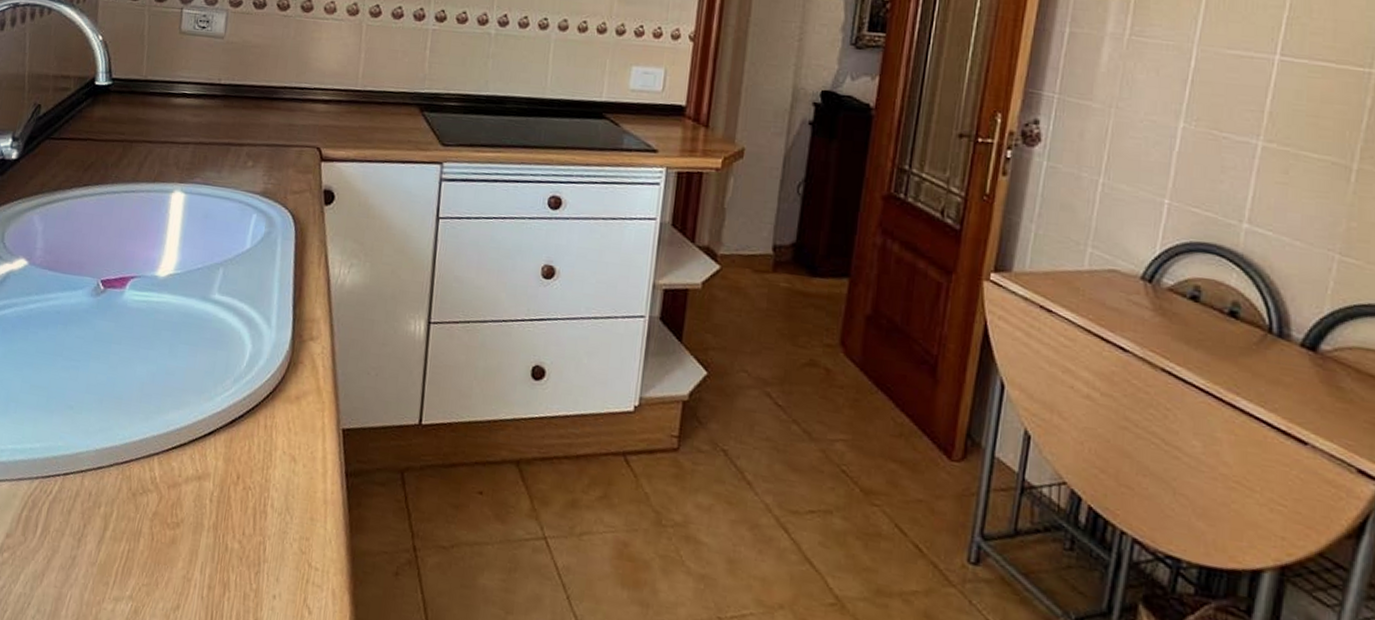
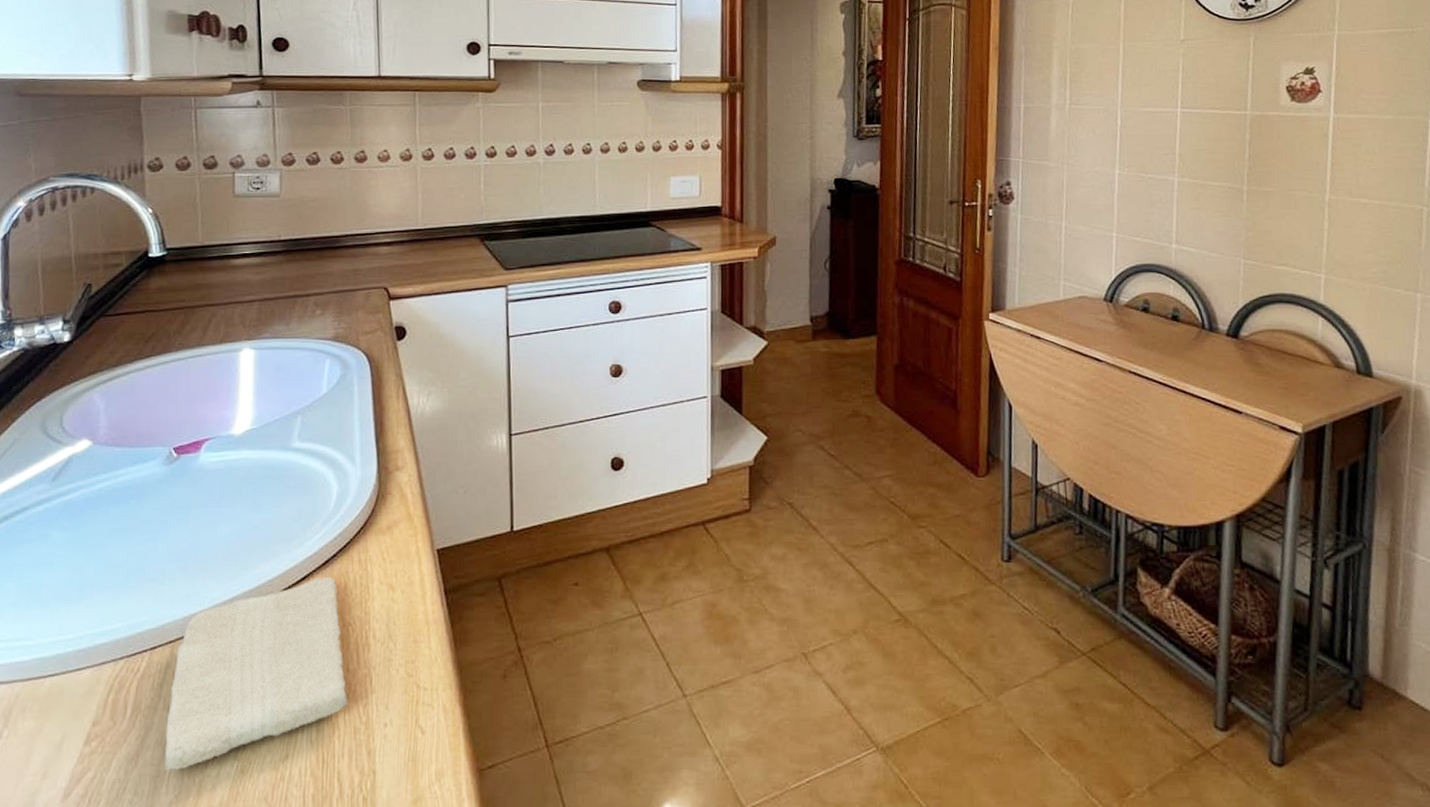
washcloth: none [65,434,241,597] -> present [164,576,348,772]

